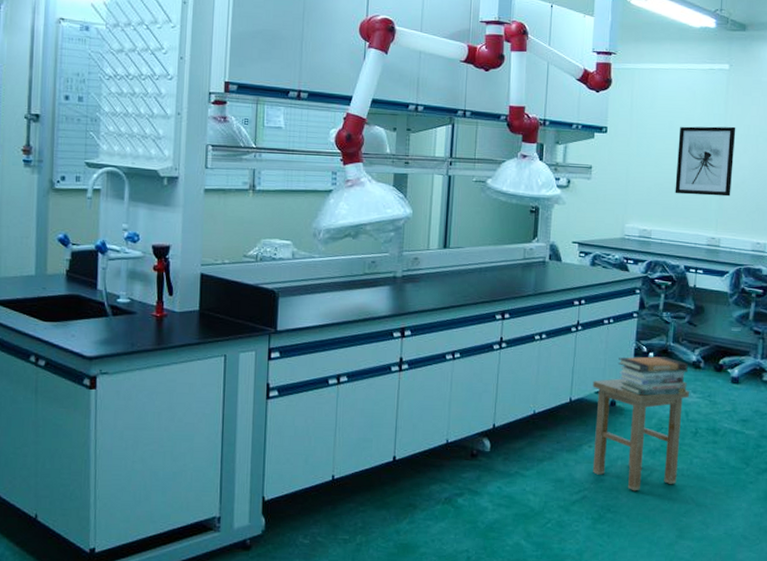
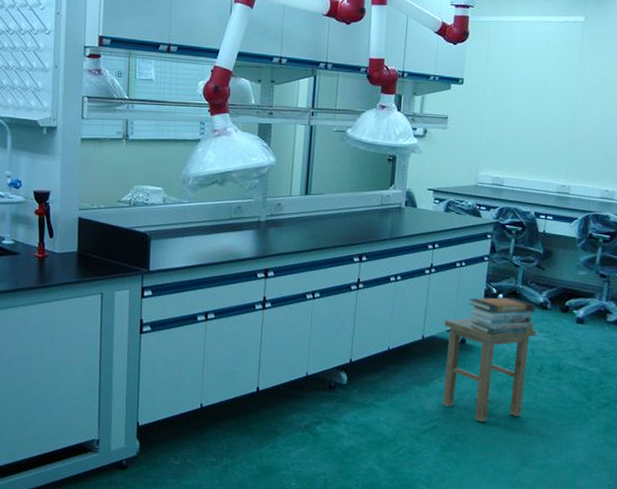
wall art: present [675,126,736,197] -> none [527,77,589,146]

